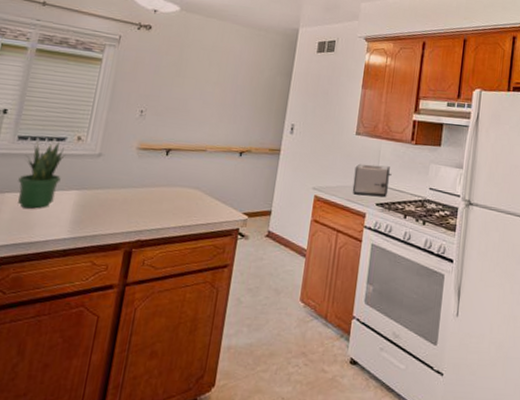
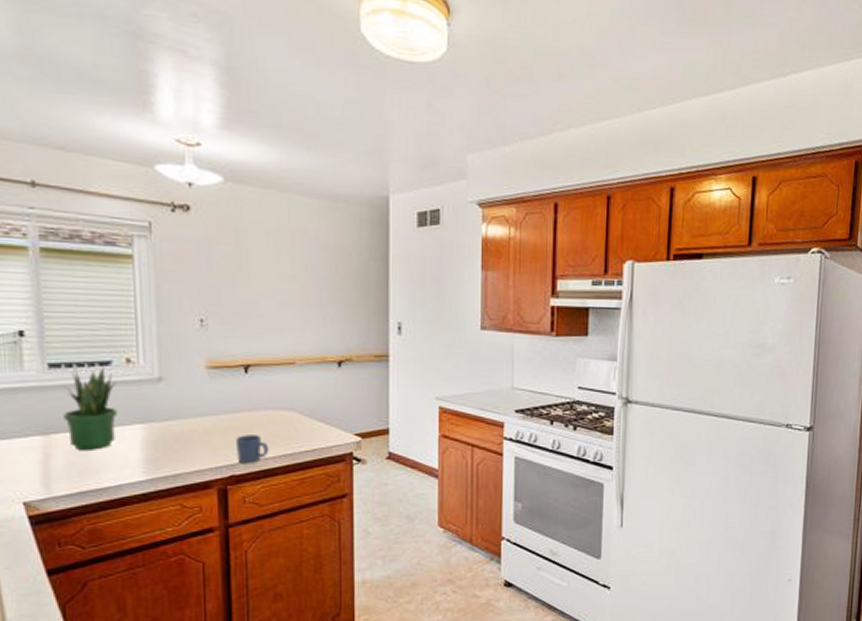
mug: none [145,206,173,232] -> present [236,435,270,464]
toaster: present [352,163,392,197] -> none [484,364,531,402]

